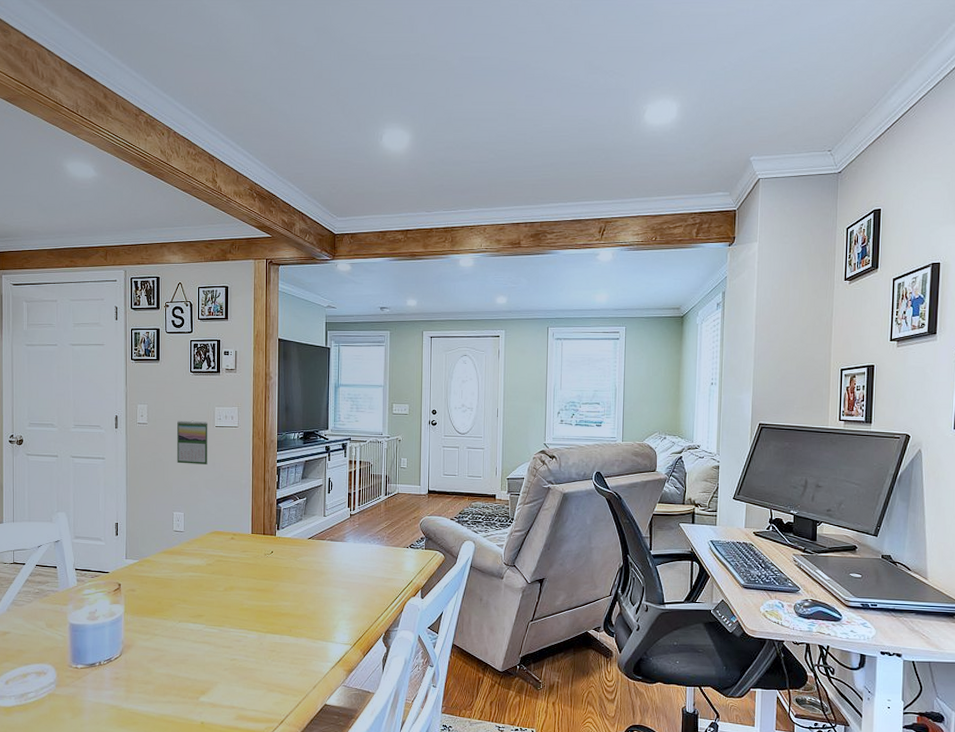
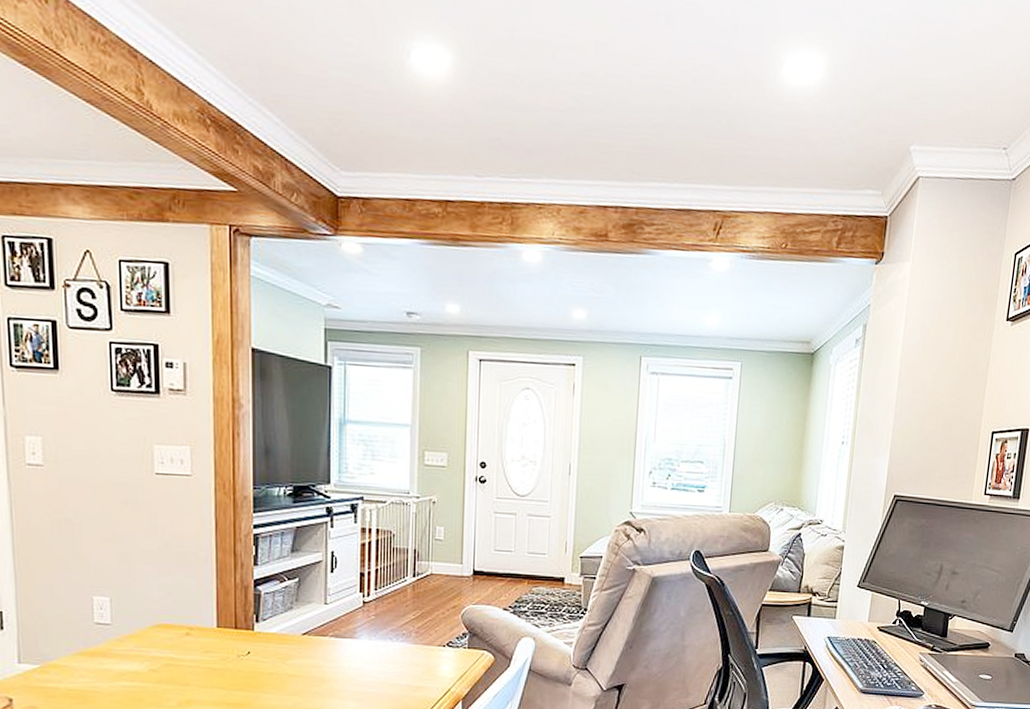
calendar: present [177,420,208,464] -> none [93,463,145,529]

